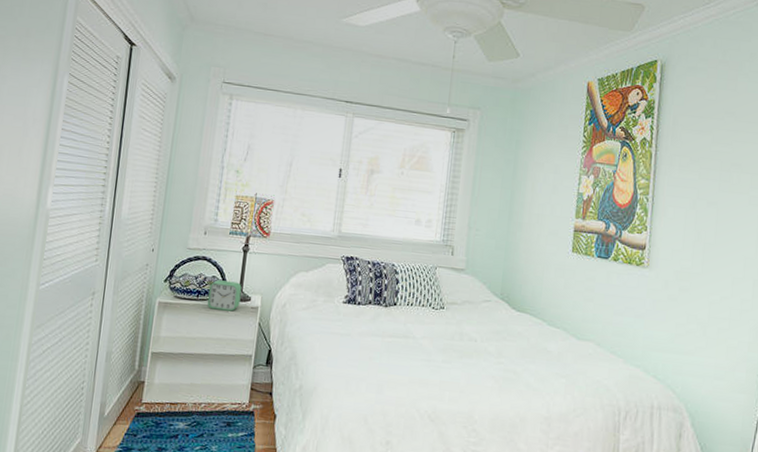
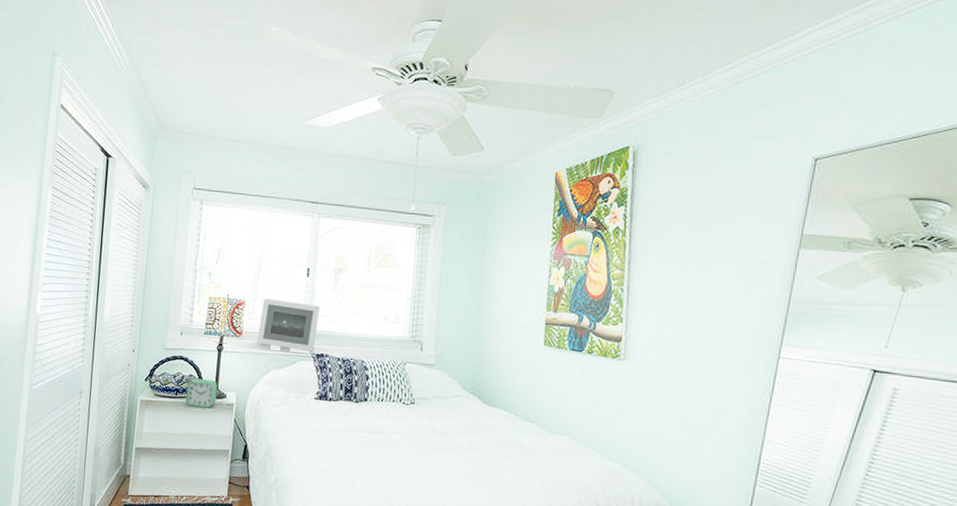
picture frame: none [284,198,352,255] -> present [256,298,321,353]

